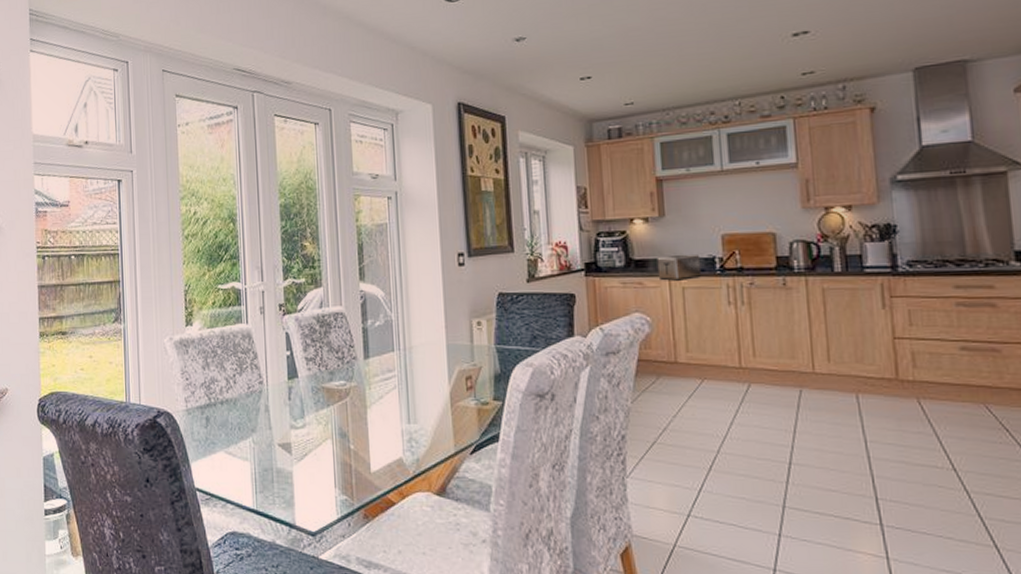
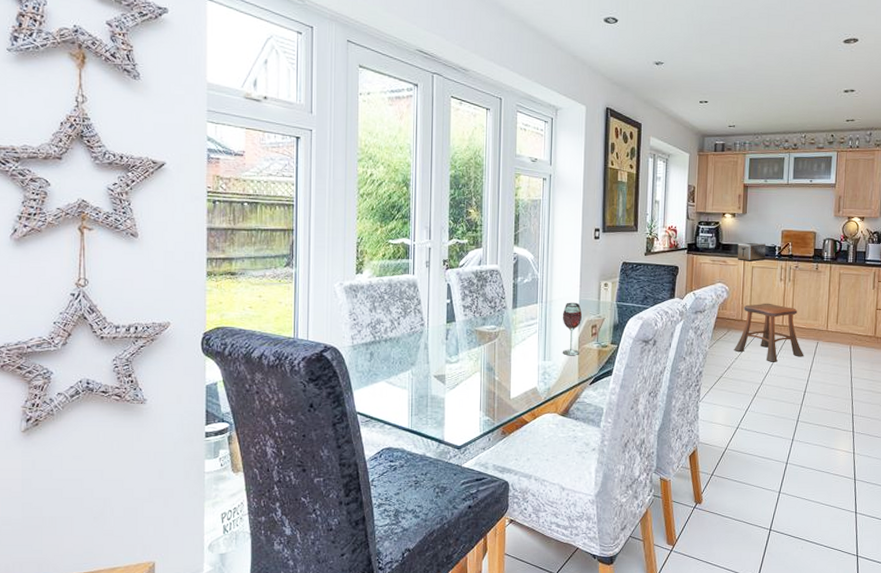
wineglass: none [426,348,453,417] -> present [562,302,582,356]
stool: none [669,336,781,421] -> present [734,303,804,362]

